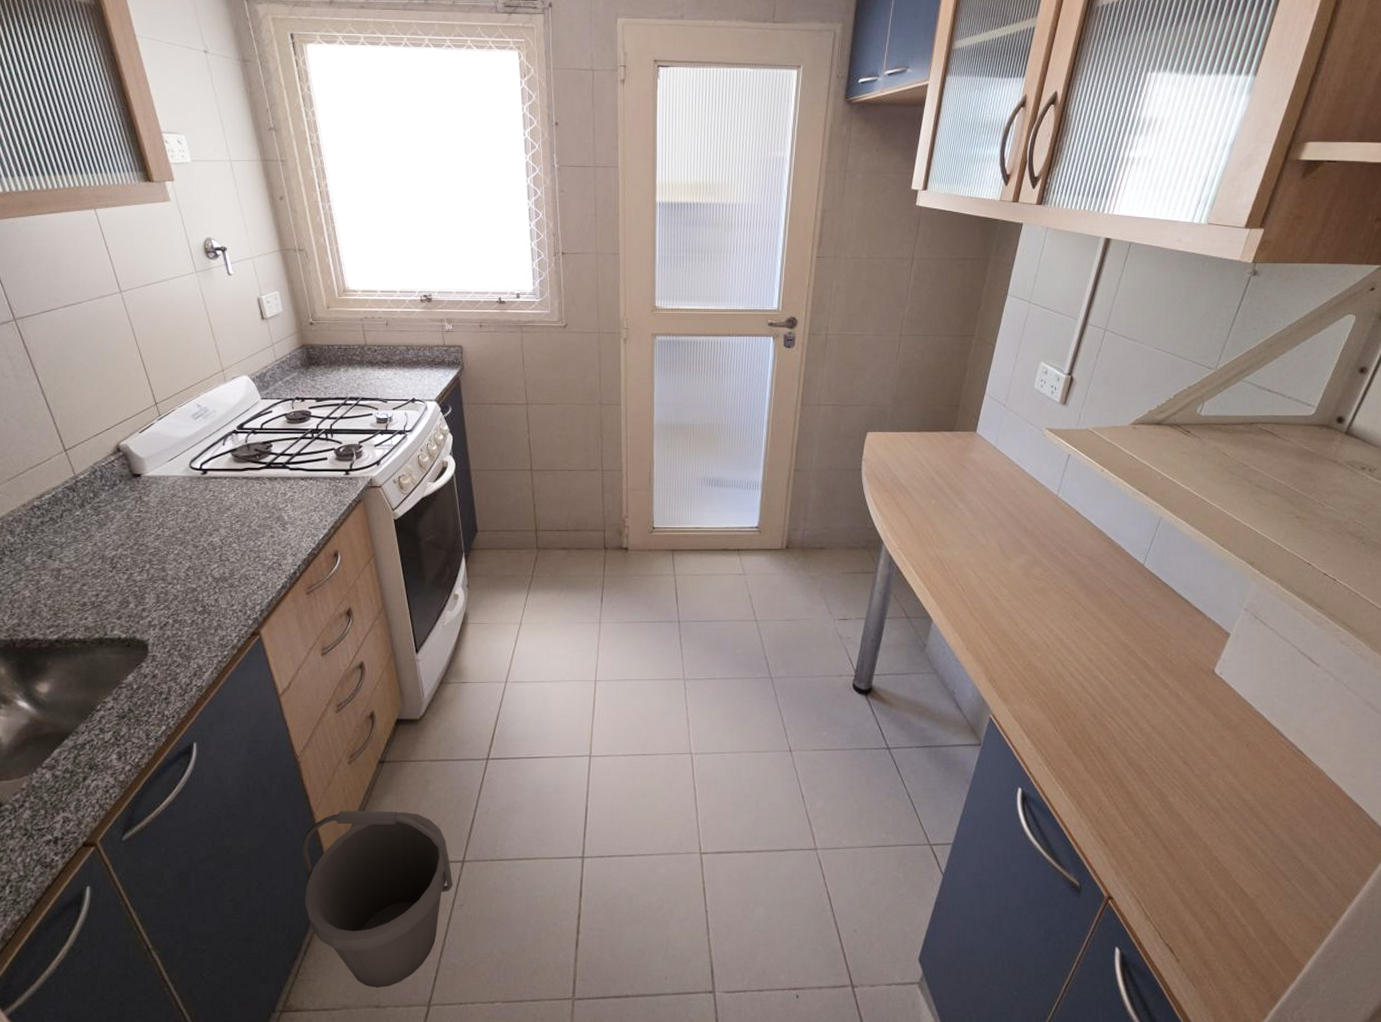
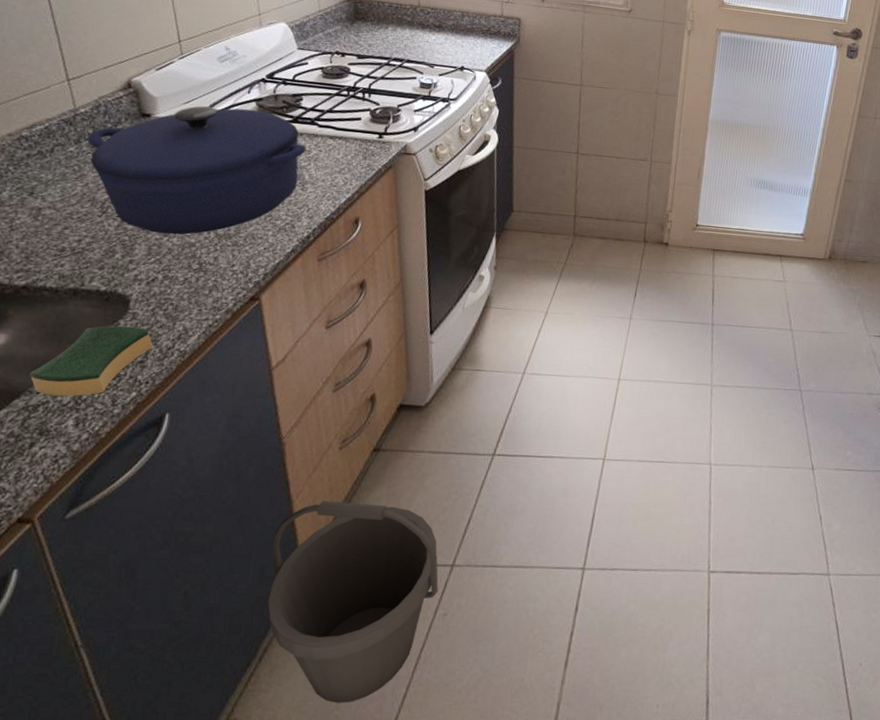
sponge: none [73,668,173,735] -> present [29,325,153,397]
cooking pot: none [89,460,282,582] -> present [87,105,306,235]

